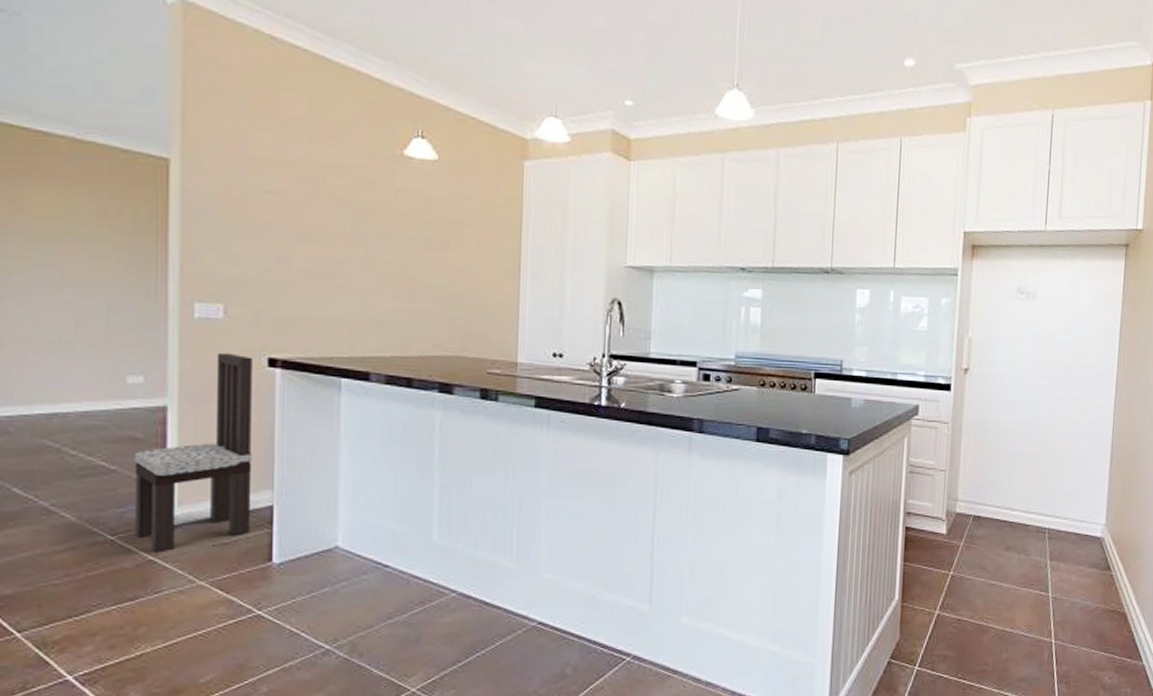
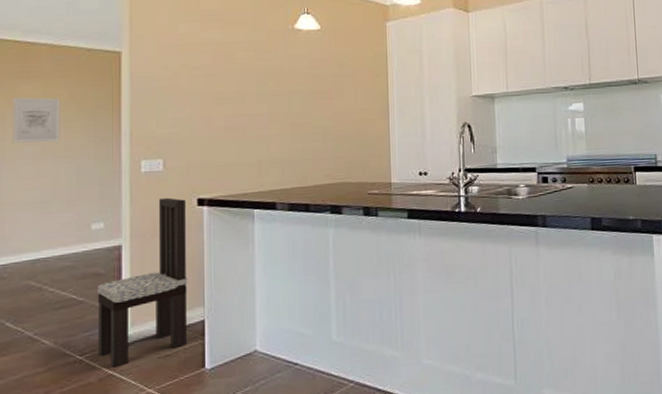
wall art: none [18,202,85,268] -> present [12,97,60,143]

